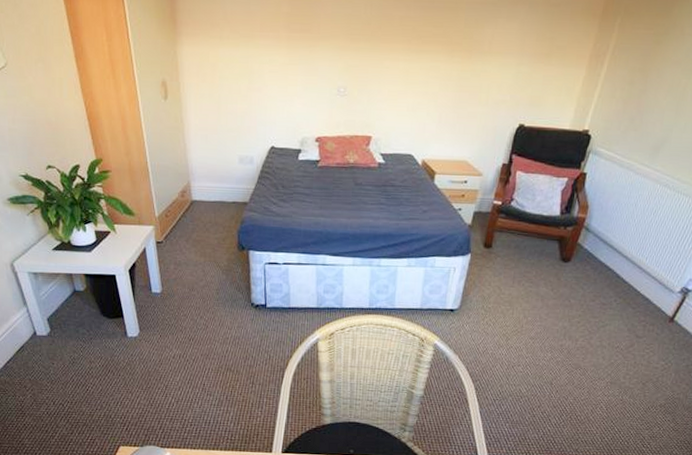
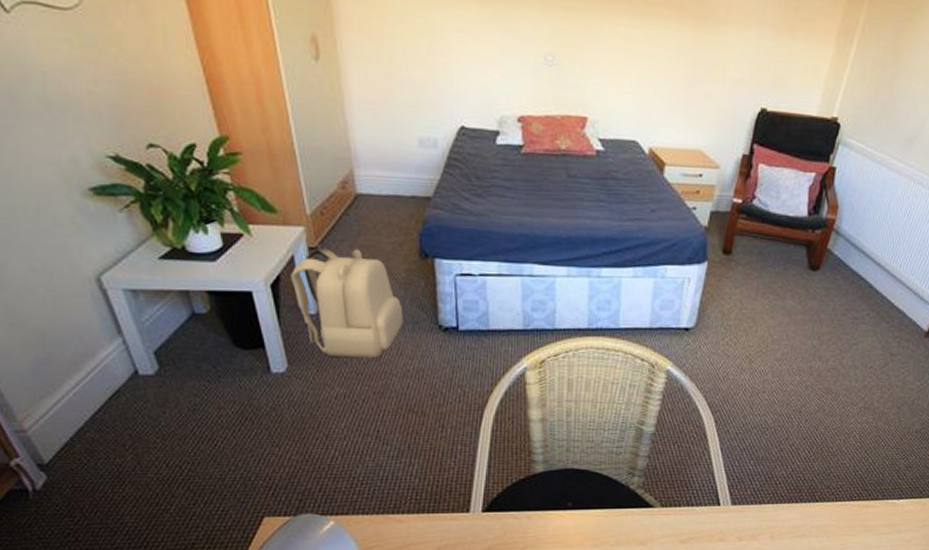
backpack: none [143,242,224,328] -> present [291,247,403,359]

